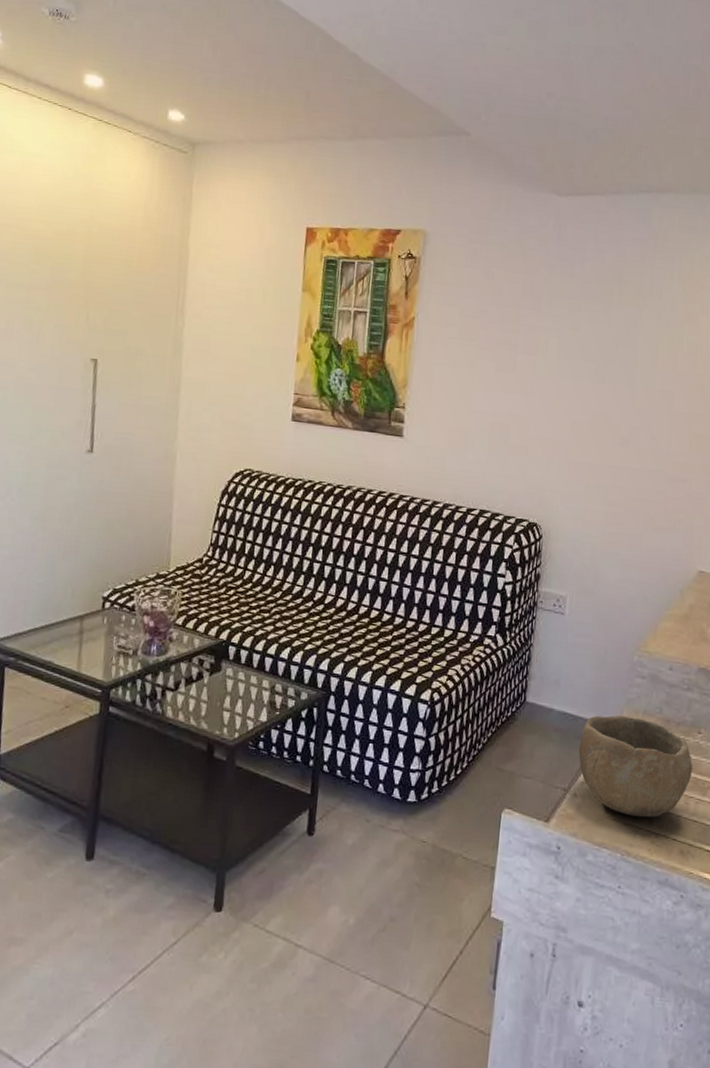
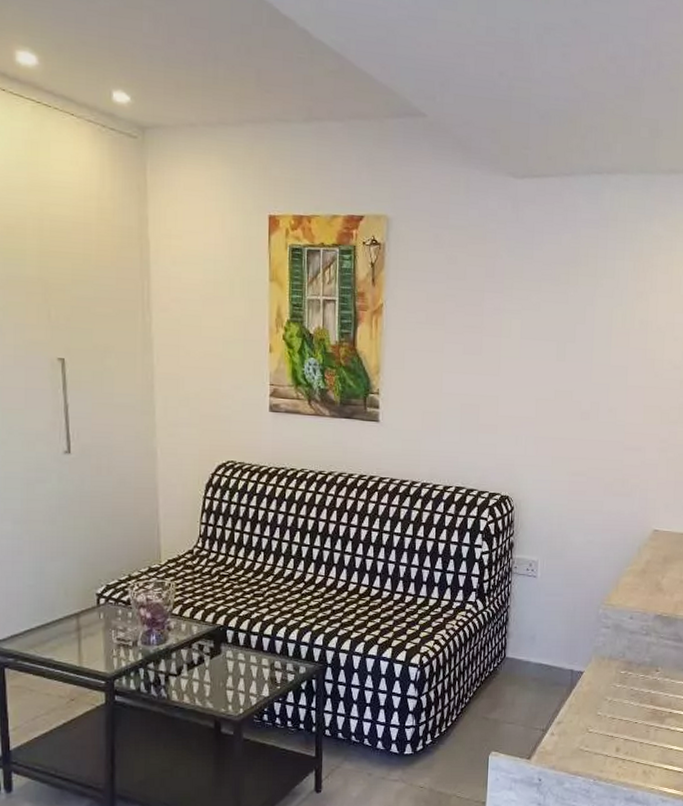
bowl: present [578,715,692,818] -> none [554,661,652,747]

